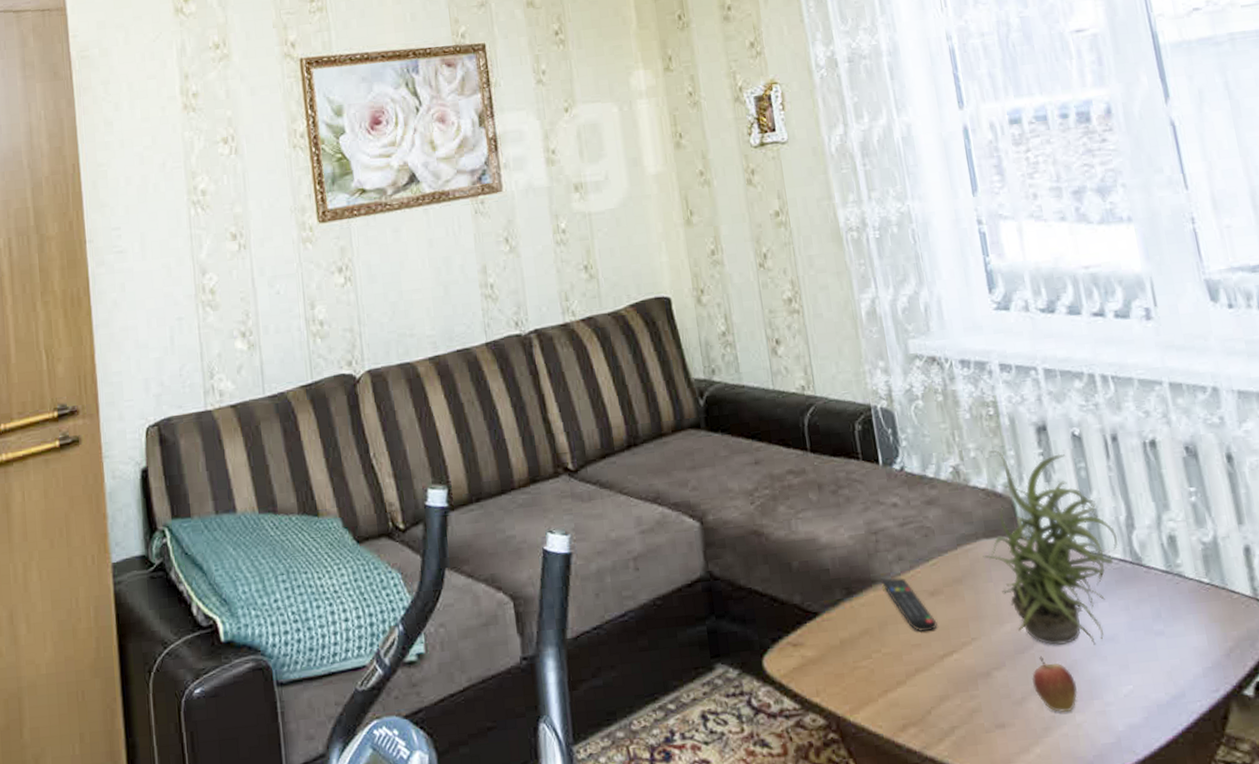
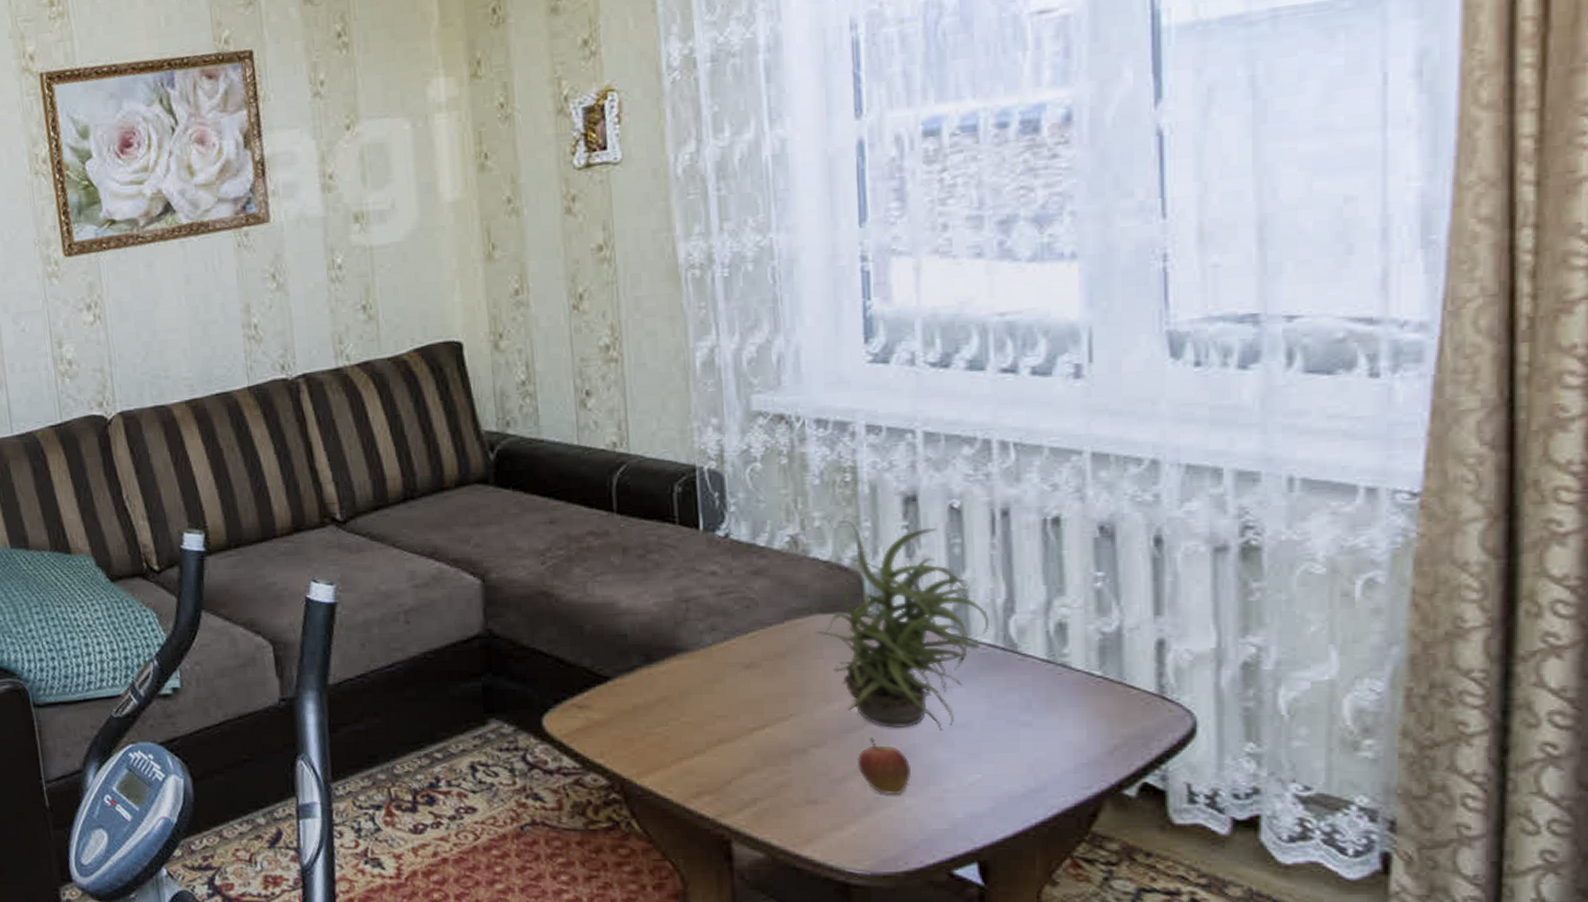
remote control: present [880,578,938,632] -> none [687,647,750,703]

